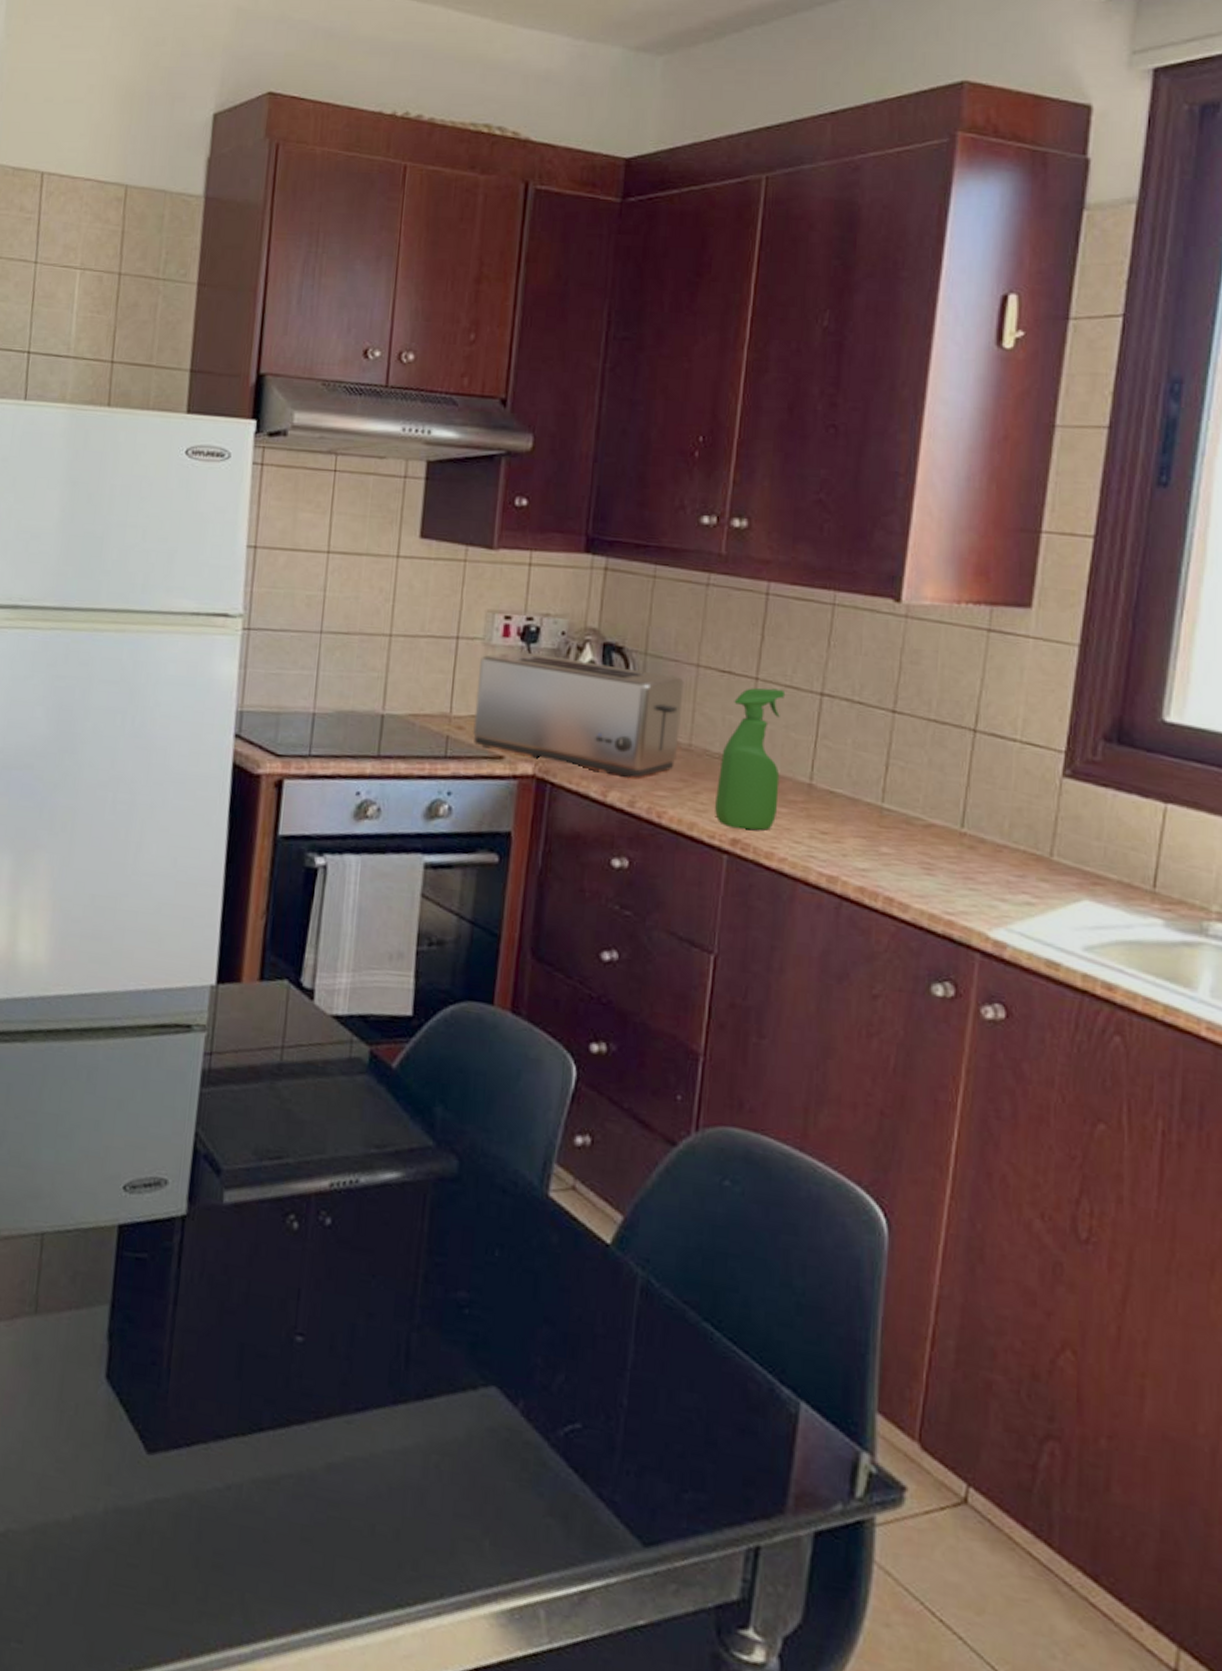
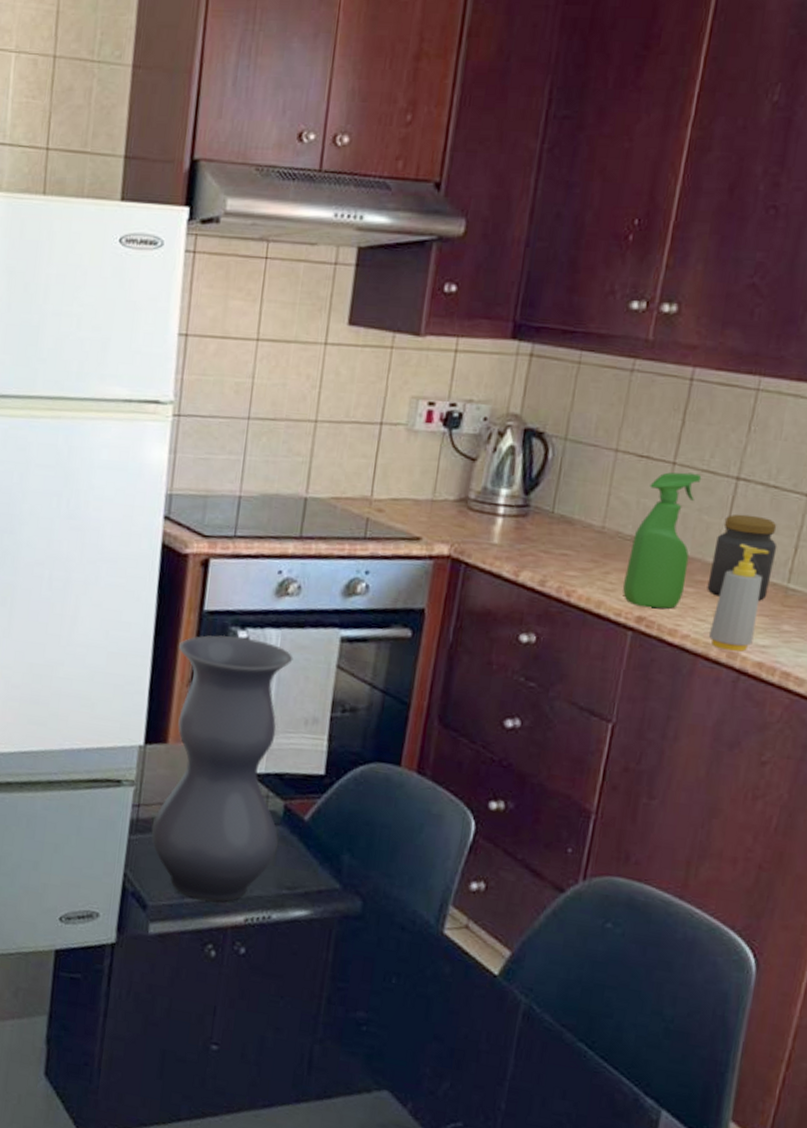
vase: none [225,861,375,1165] -> present [151,635,293,903]
toaster: present [473,651,684,778] -> none [392,436,602,559]
jar: none [800,730,868,822] -> present [707,514,778,601]
soap bottle: none [806,761,861,877] -> present [708,543,770,653]

